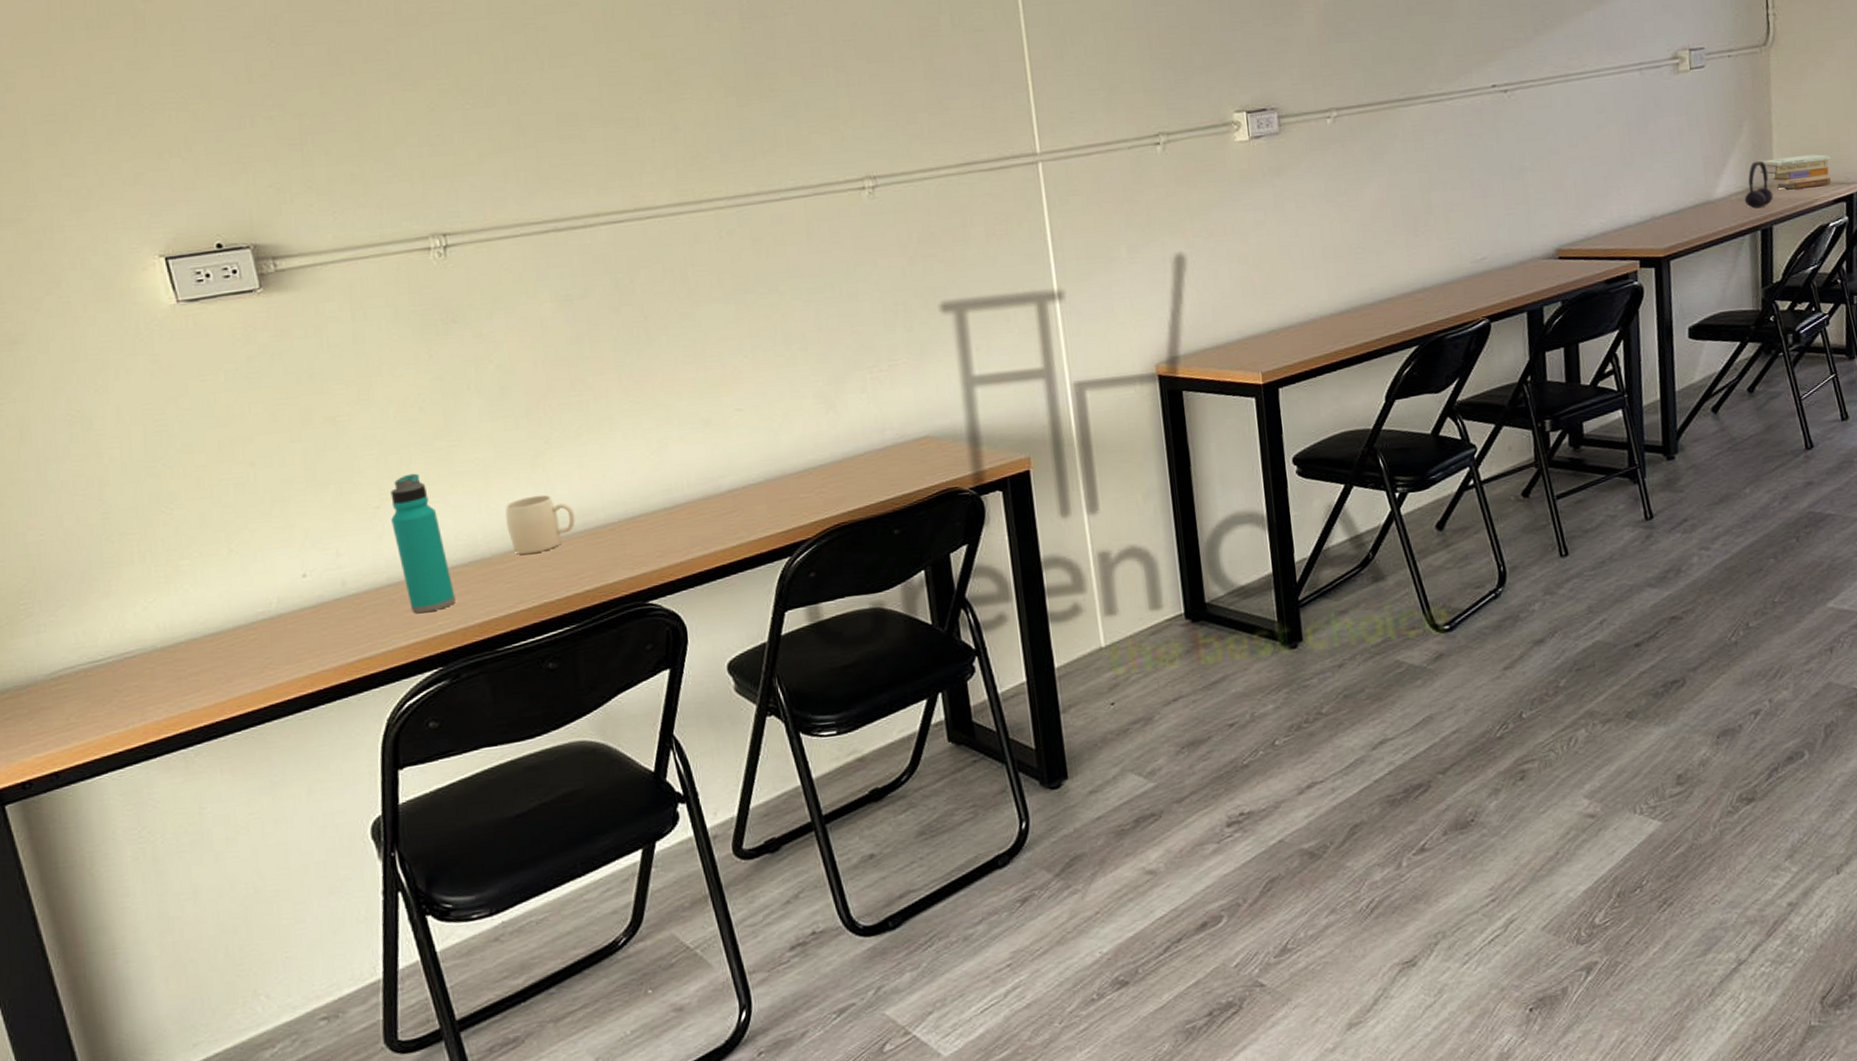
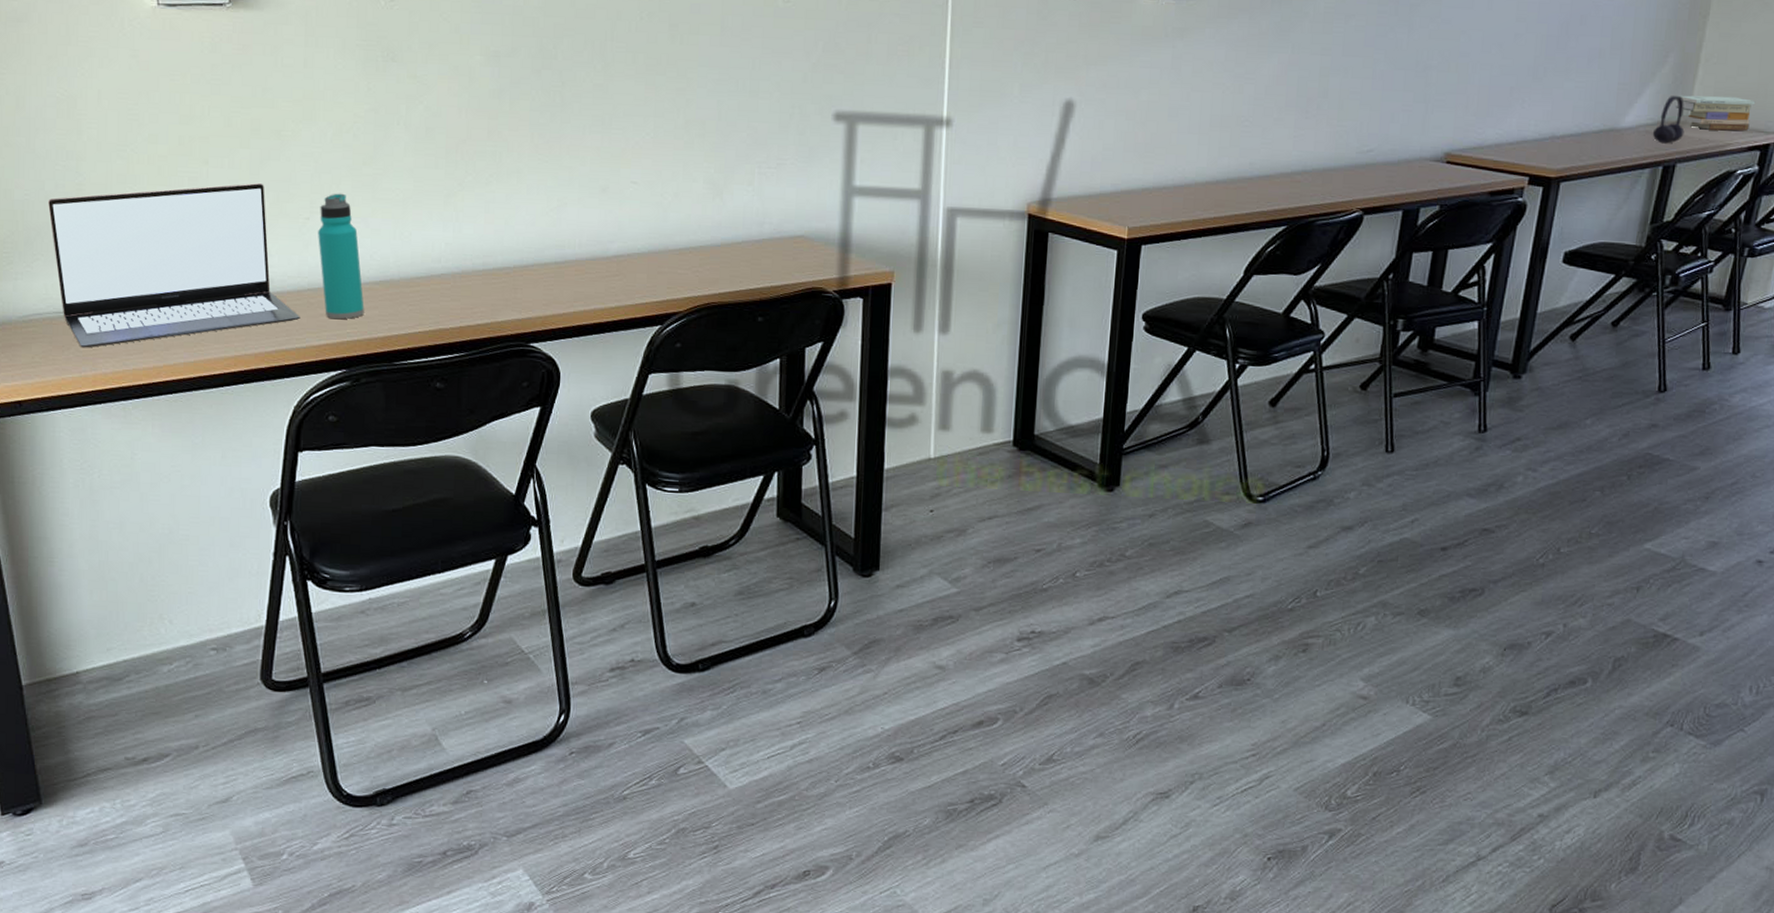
laptop: none [69,477,382,698] -> present [48,182,300,348]
mug: present [505,494,576,555] -> none [416,231,476,283]

